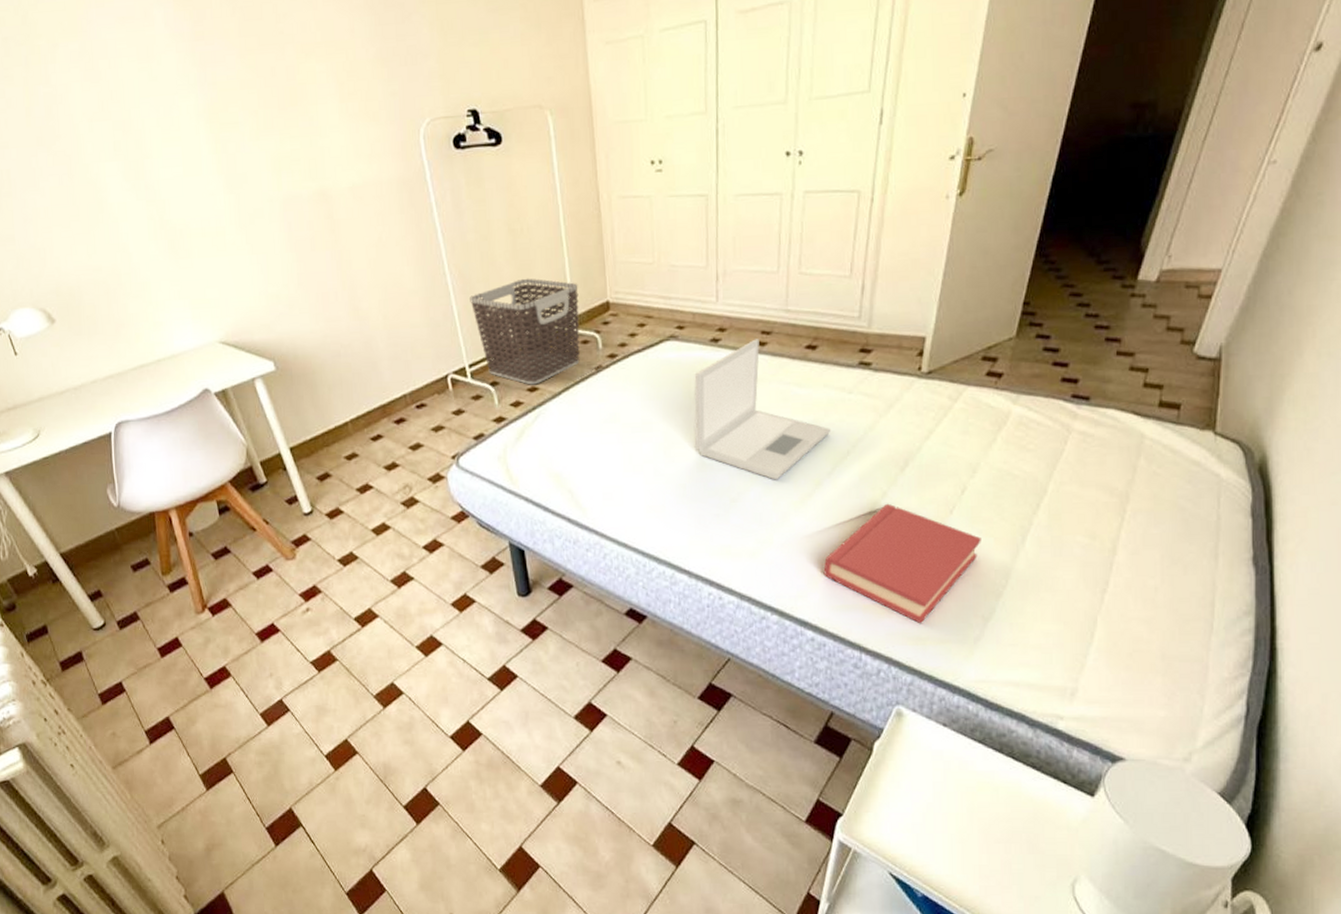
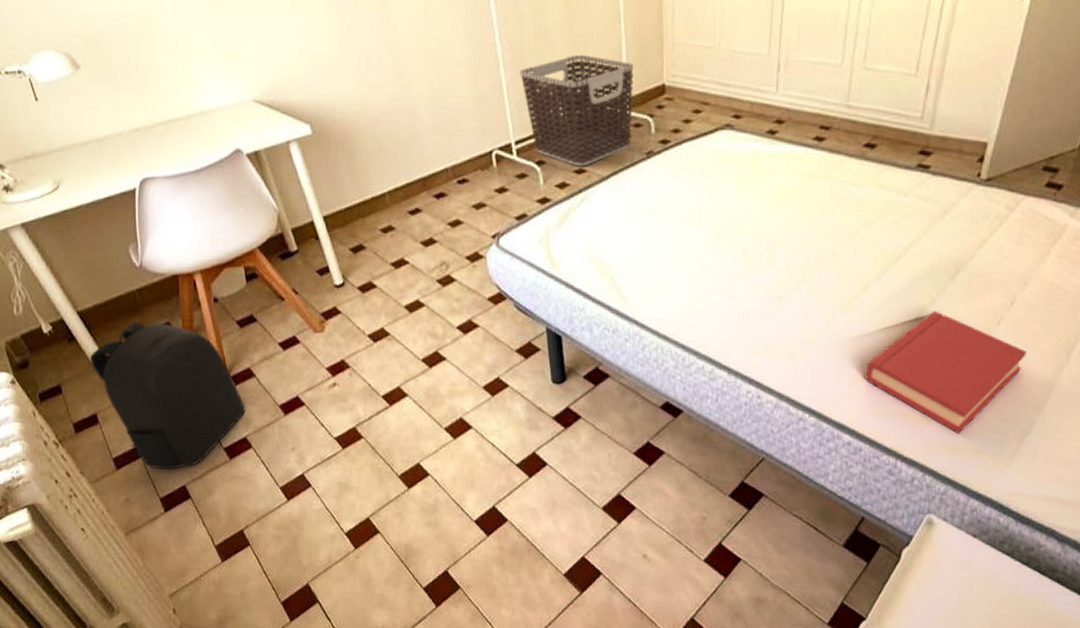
backpack: none [73,559,224,703] -> present [89,321,246,470]
laptop: present [694,339,831,480] -> none [744,133,884,280]

